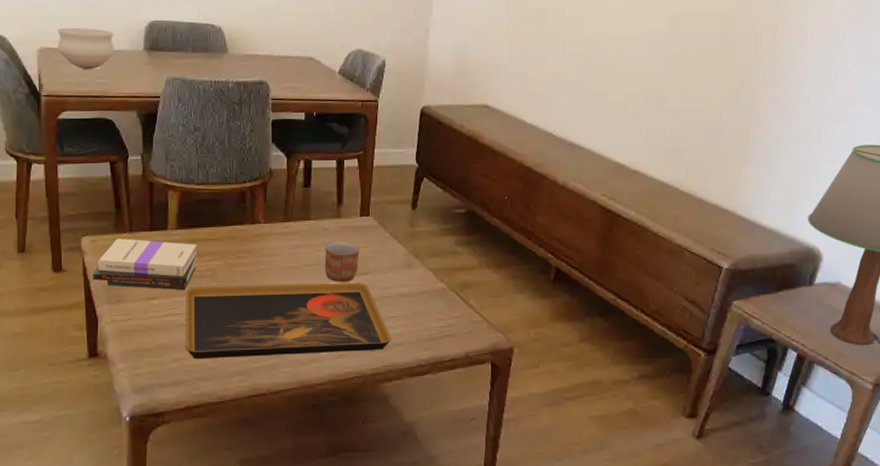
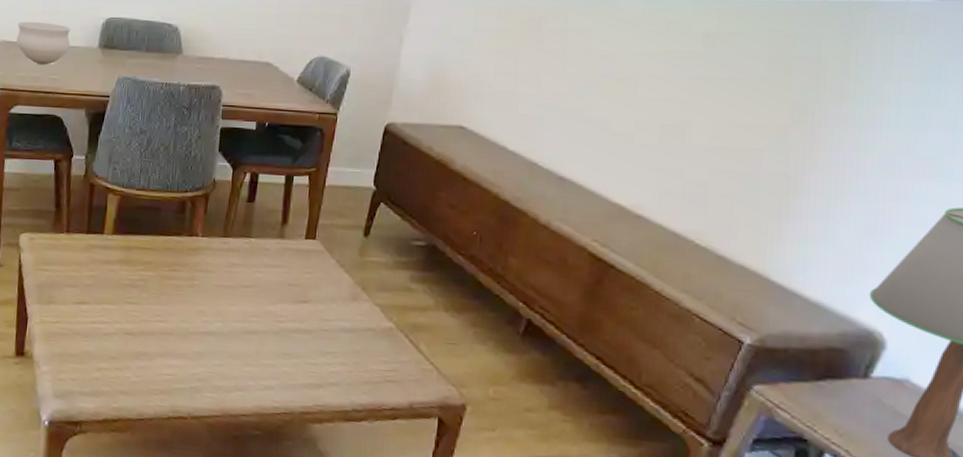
books: present [93,238,197,291] -> none [27,238,132,299]
decorative tray: present [186,283,391,358] -> none [110,296,326,387]
mug: present [324,241,360,282] -> none [261,263,301,309]

